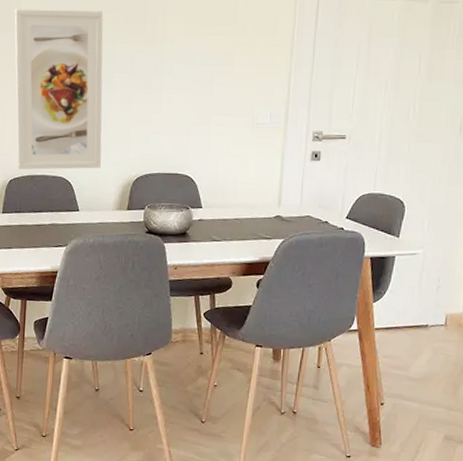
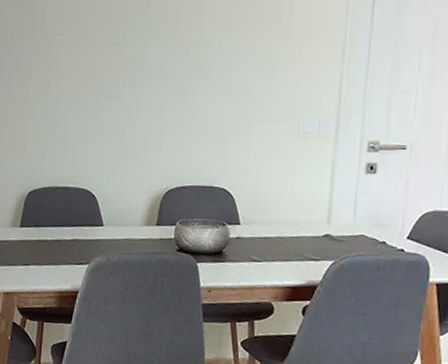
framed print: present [14,9,104,170] -> none [37,11,134,181]

